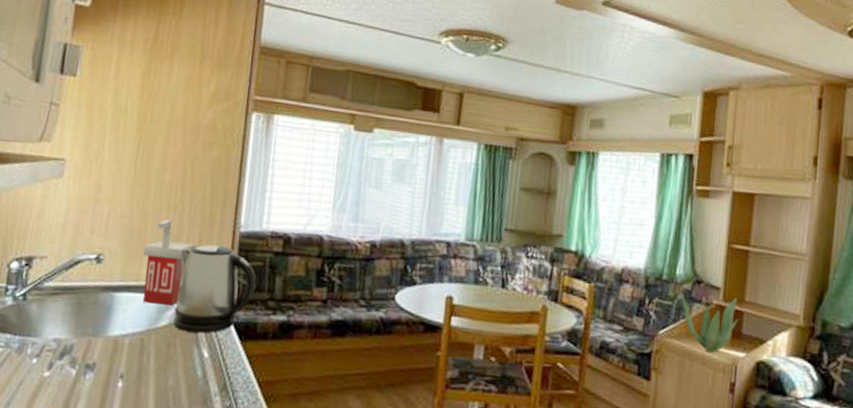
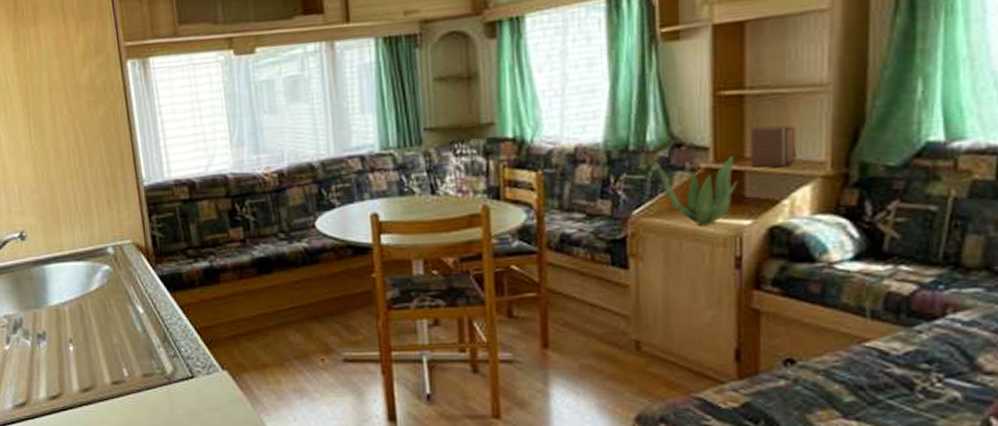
soap dispenser: present [143,219,196,306] -> none [58,187,106,270]
kettle: present [173,244,256,333] -> none [93,202,172,291]
books: none [749,278,781,314] -> present [751,125,797,168]

